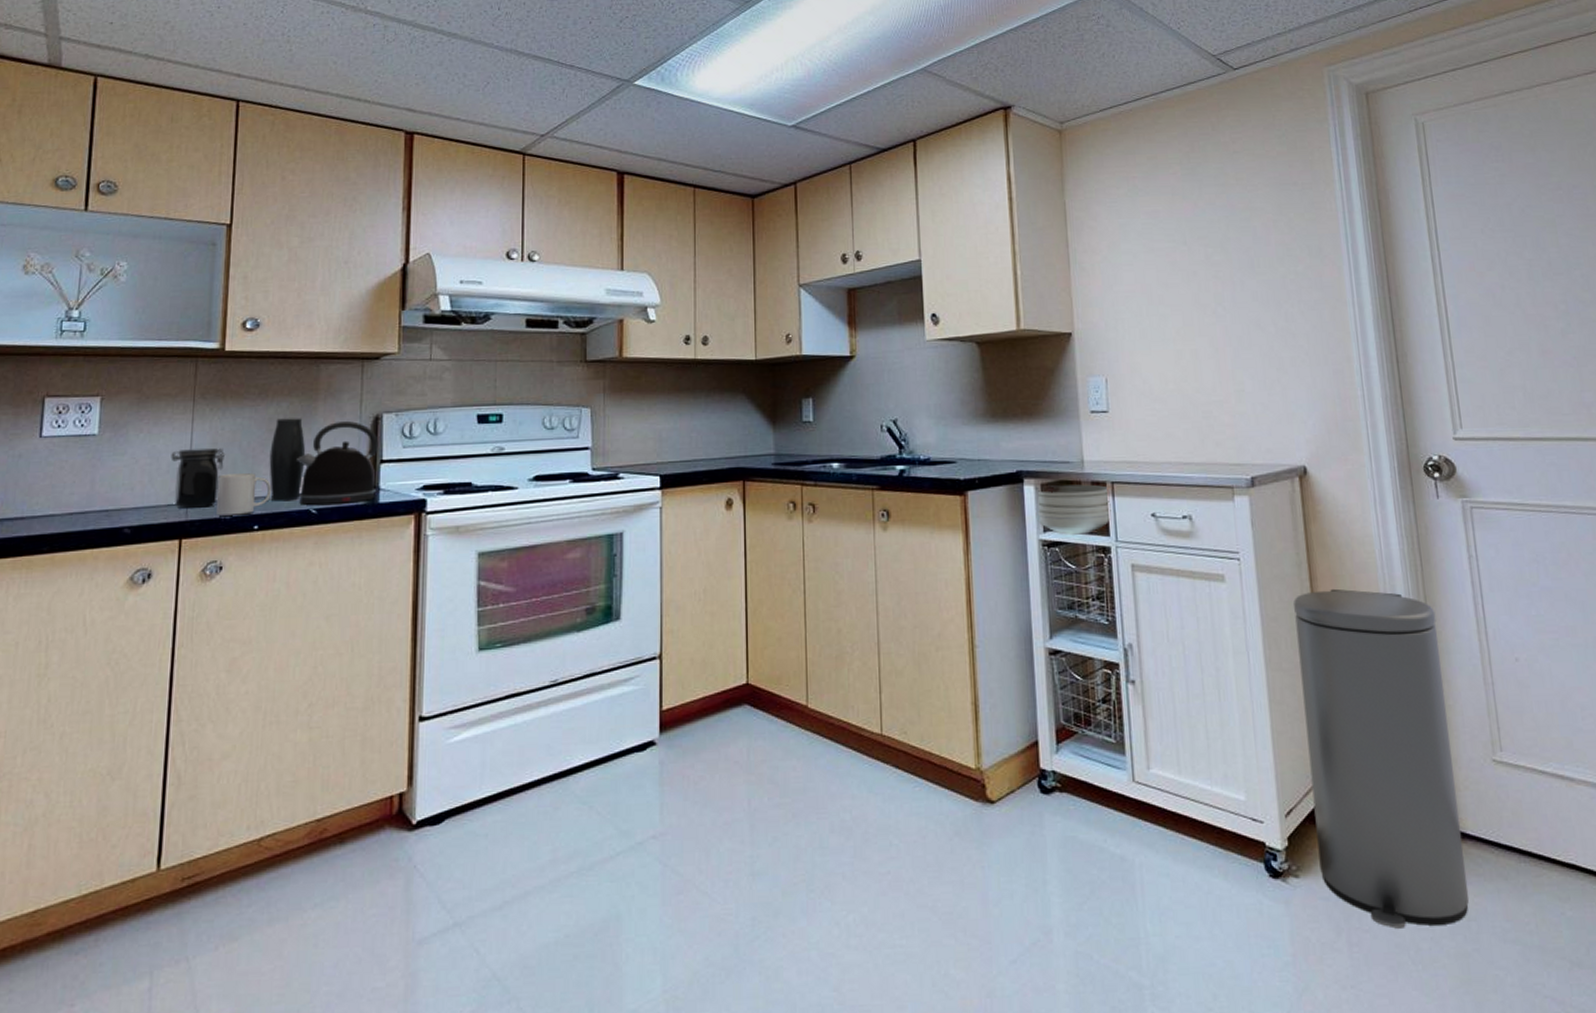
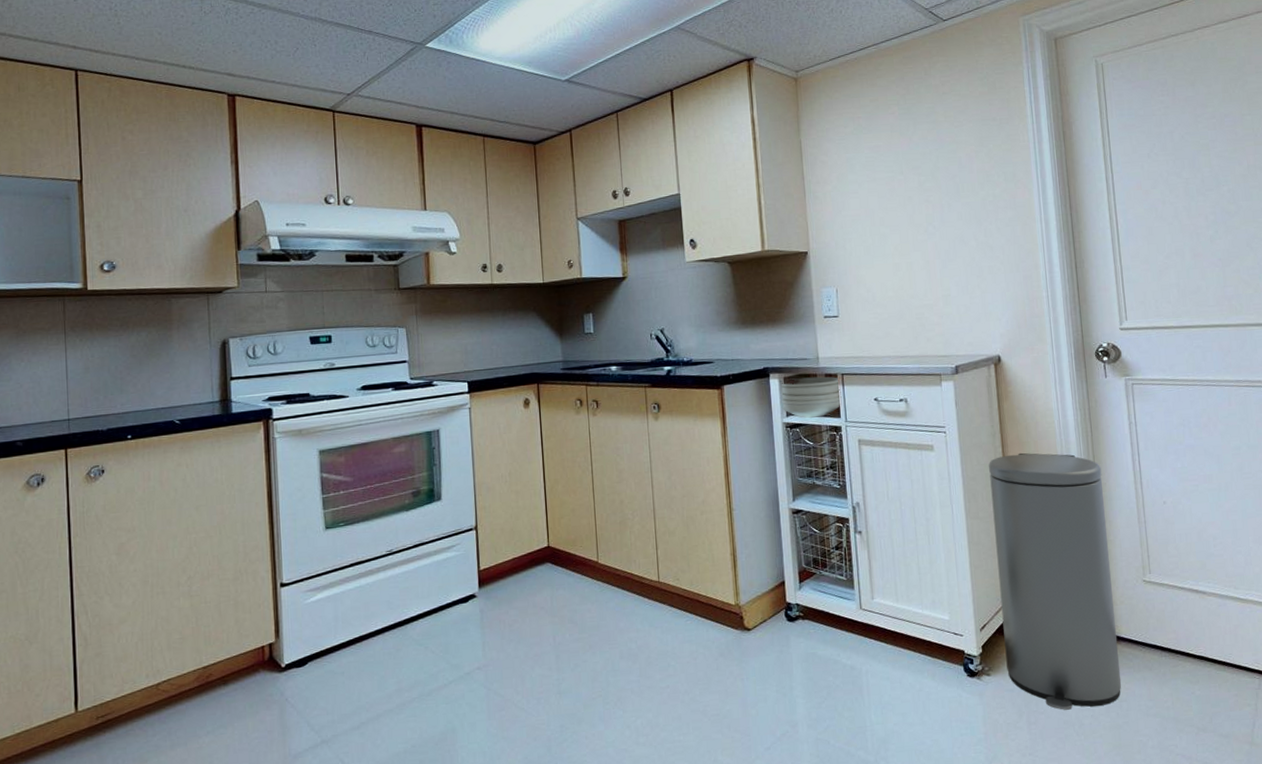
jar: present [171,447,226,508] -> none [50,372,98,424]
mug: present [215,473,272,517] -> none [92,392,140,429]
vase: present [269,418,306,502] -> none [135,344,166,415]
kettle: present [297,421,380,505] -> none [159,346,232,417]

